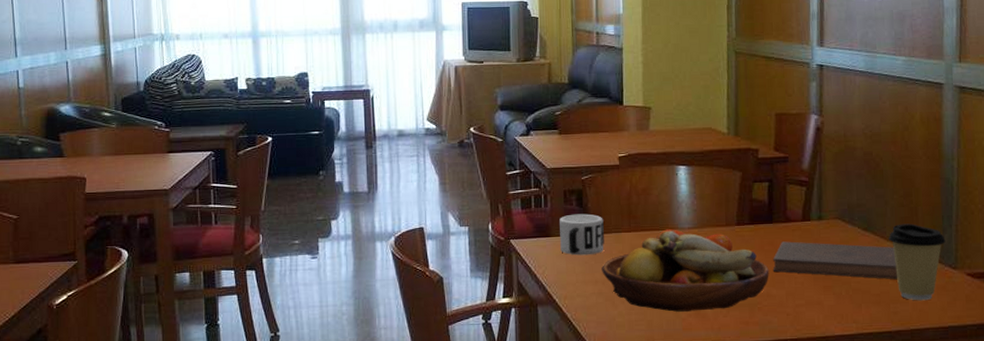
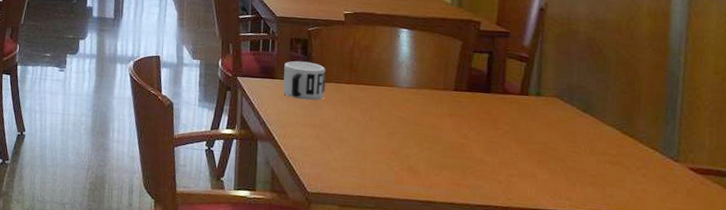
fruit bowl: present [602,229,769,312] -> none [320,86,484,169]
book: present [773,241,898,280] -> none [487,112,616,164]
coffee cup: present [888,223,946,301] -> none [607,110,668,189]

